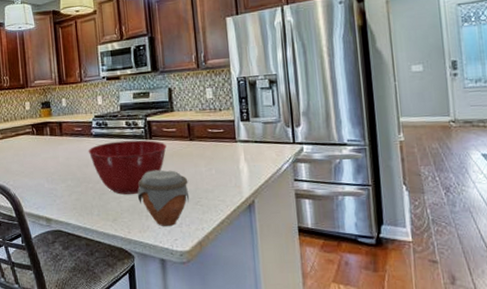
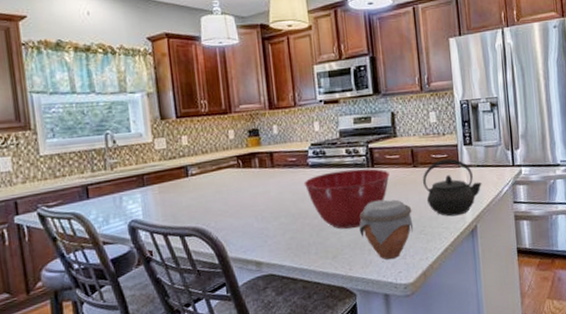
kettle: none [199,133,260,190] -> present [423,158,482,217]

